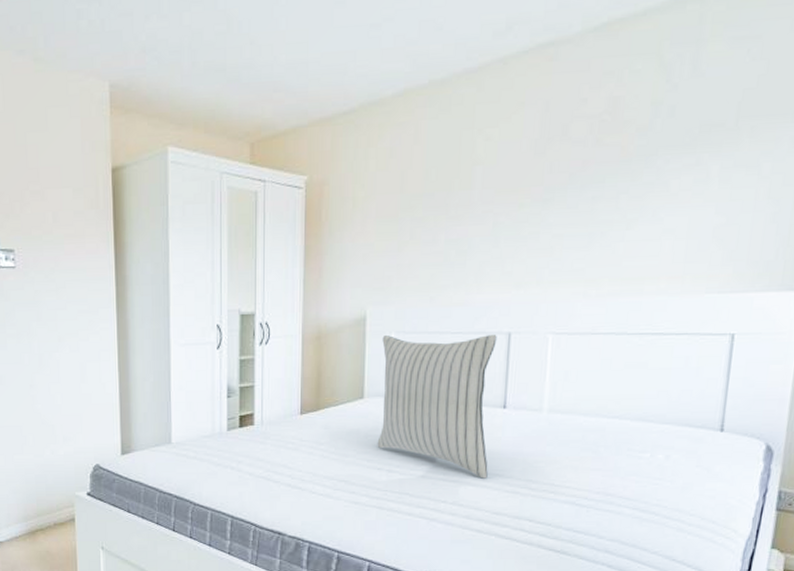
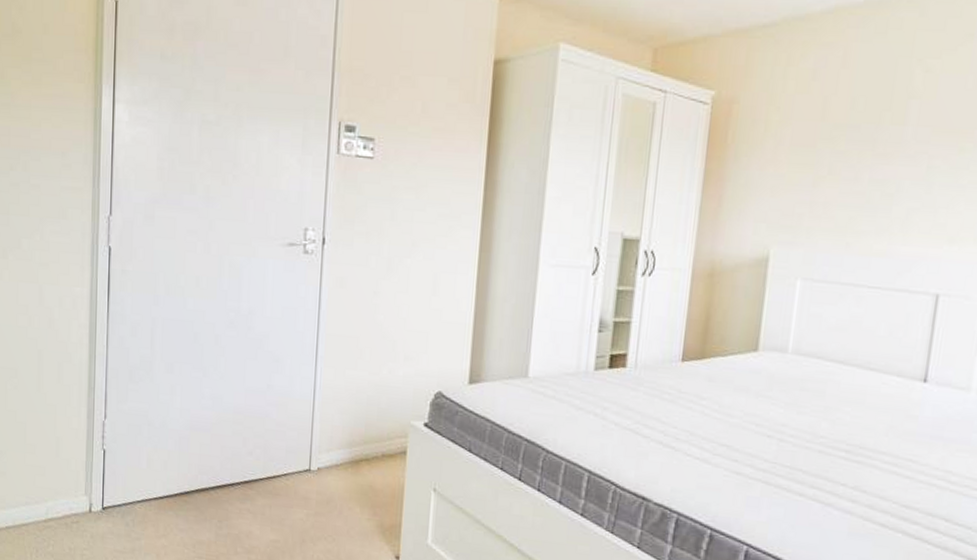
pillow: present [377,334,497,479] -> none [769,281,922,463]

